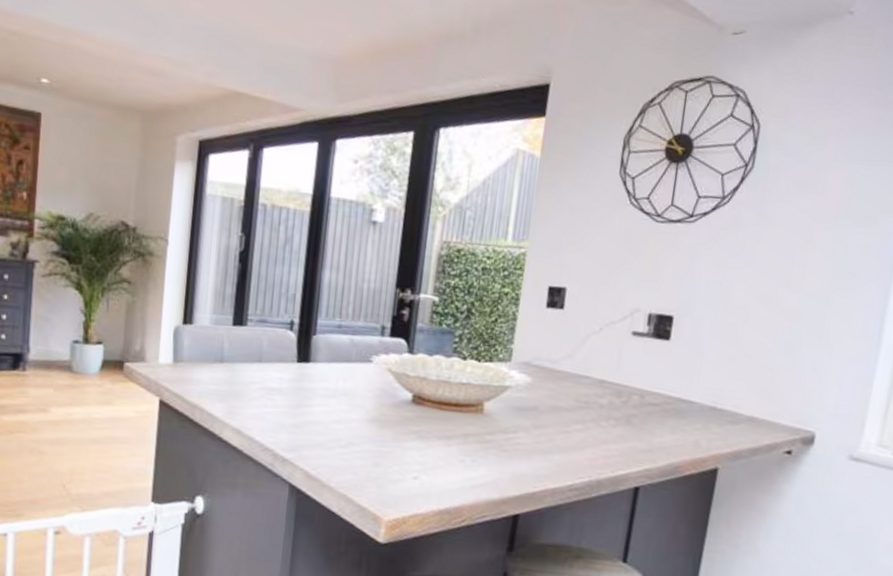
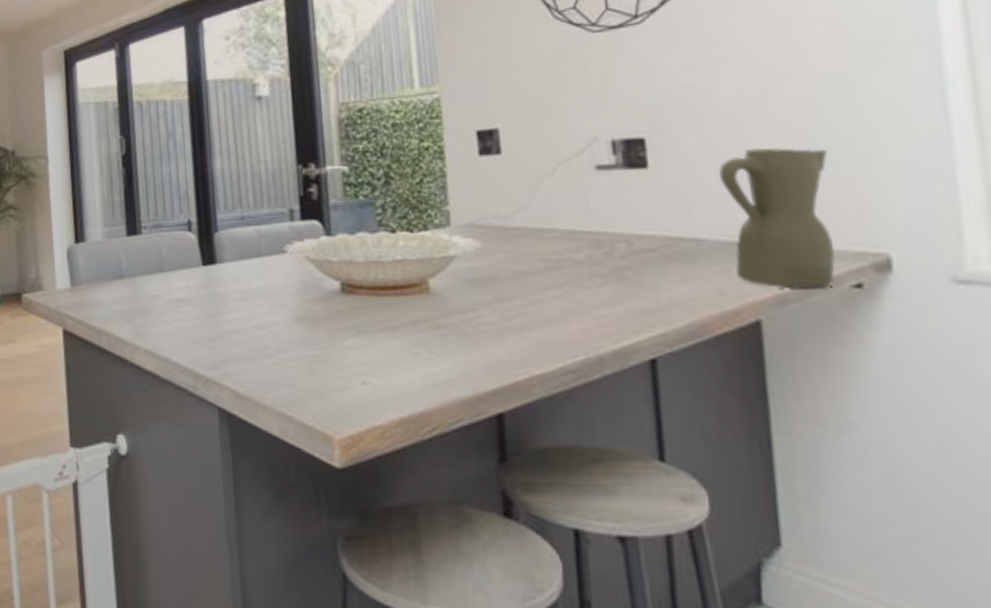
ceramic pitcher: none [711,338,797,450] -> present [719,148,836,289]

